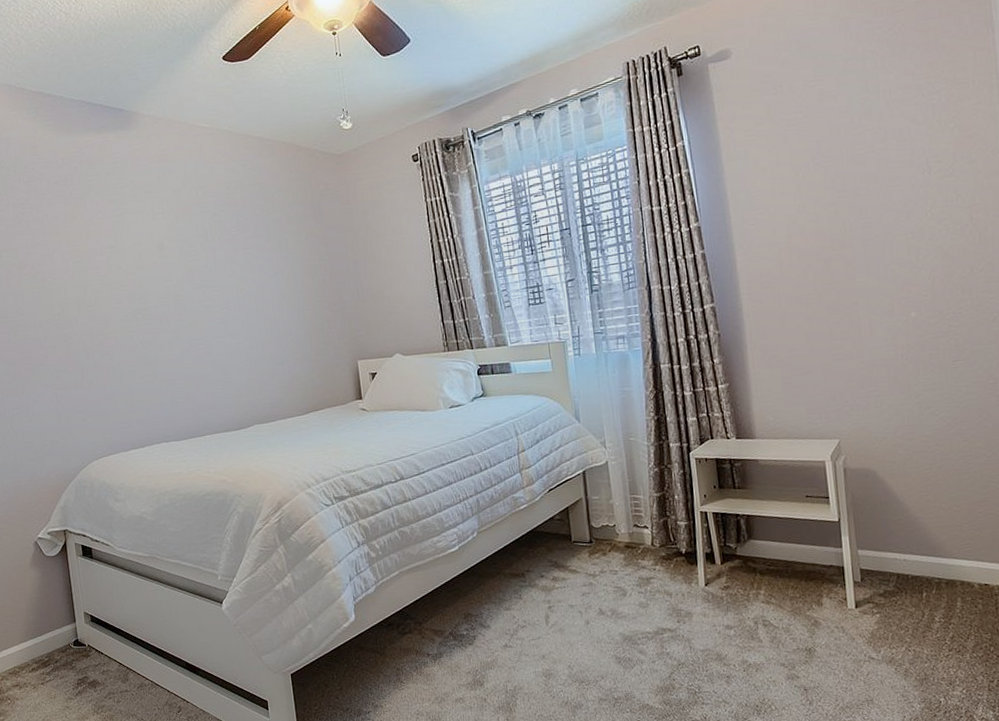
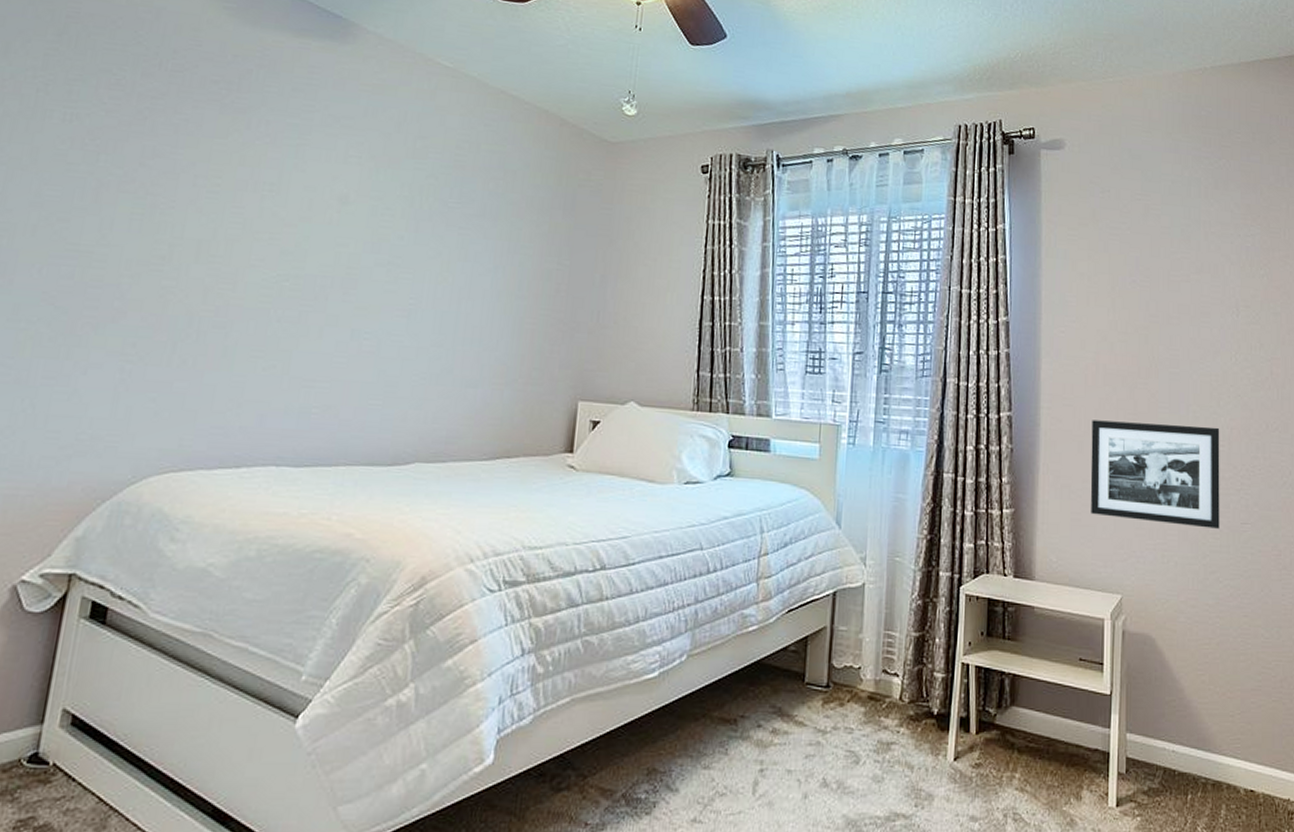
picture frame: none [791,280,931,377] -> present [1090,420,1220,529]

